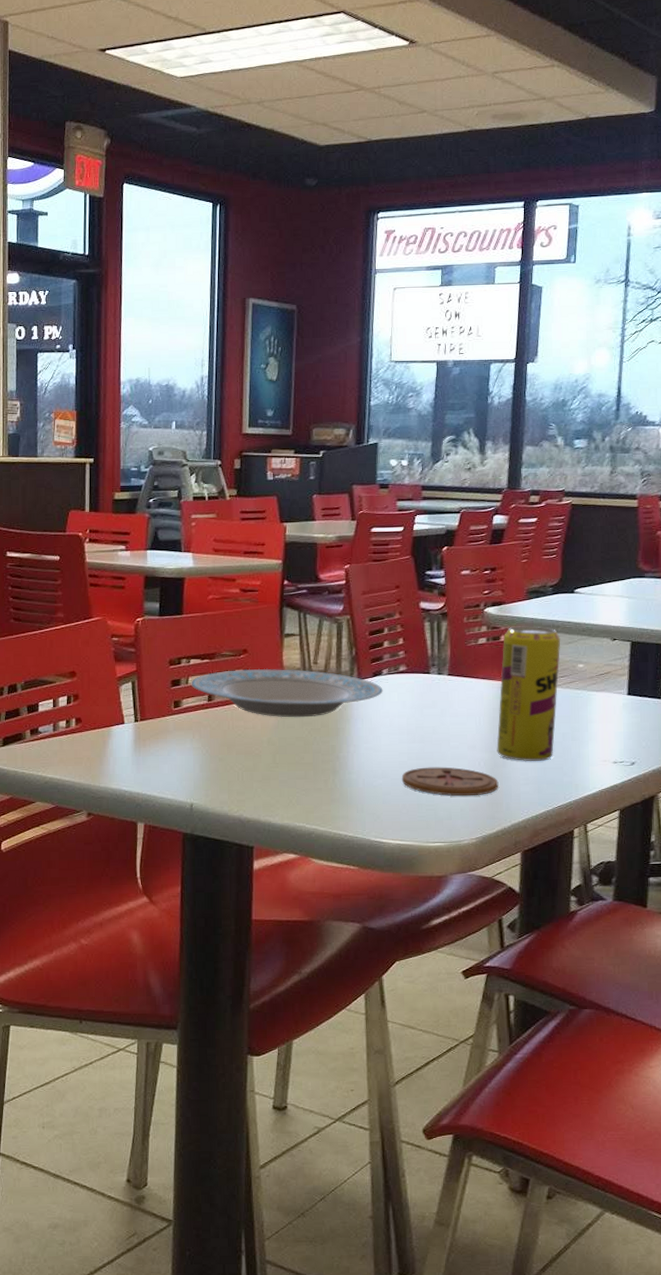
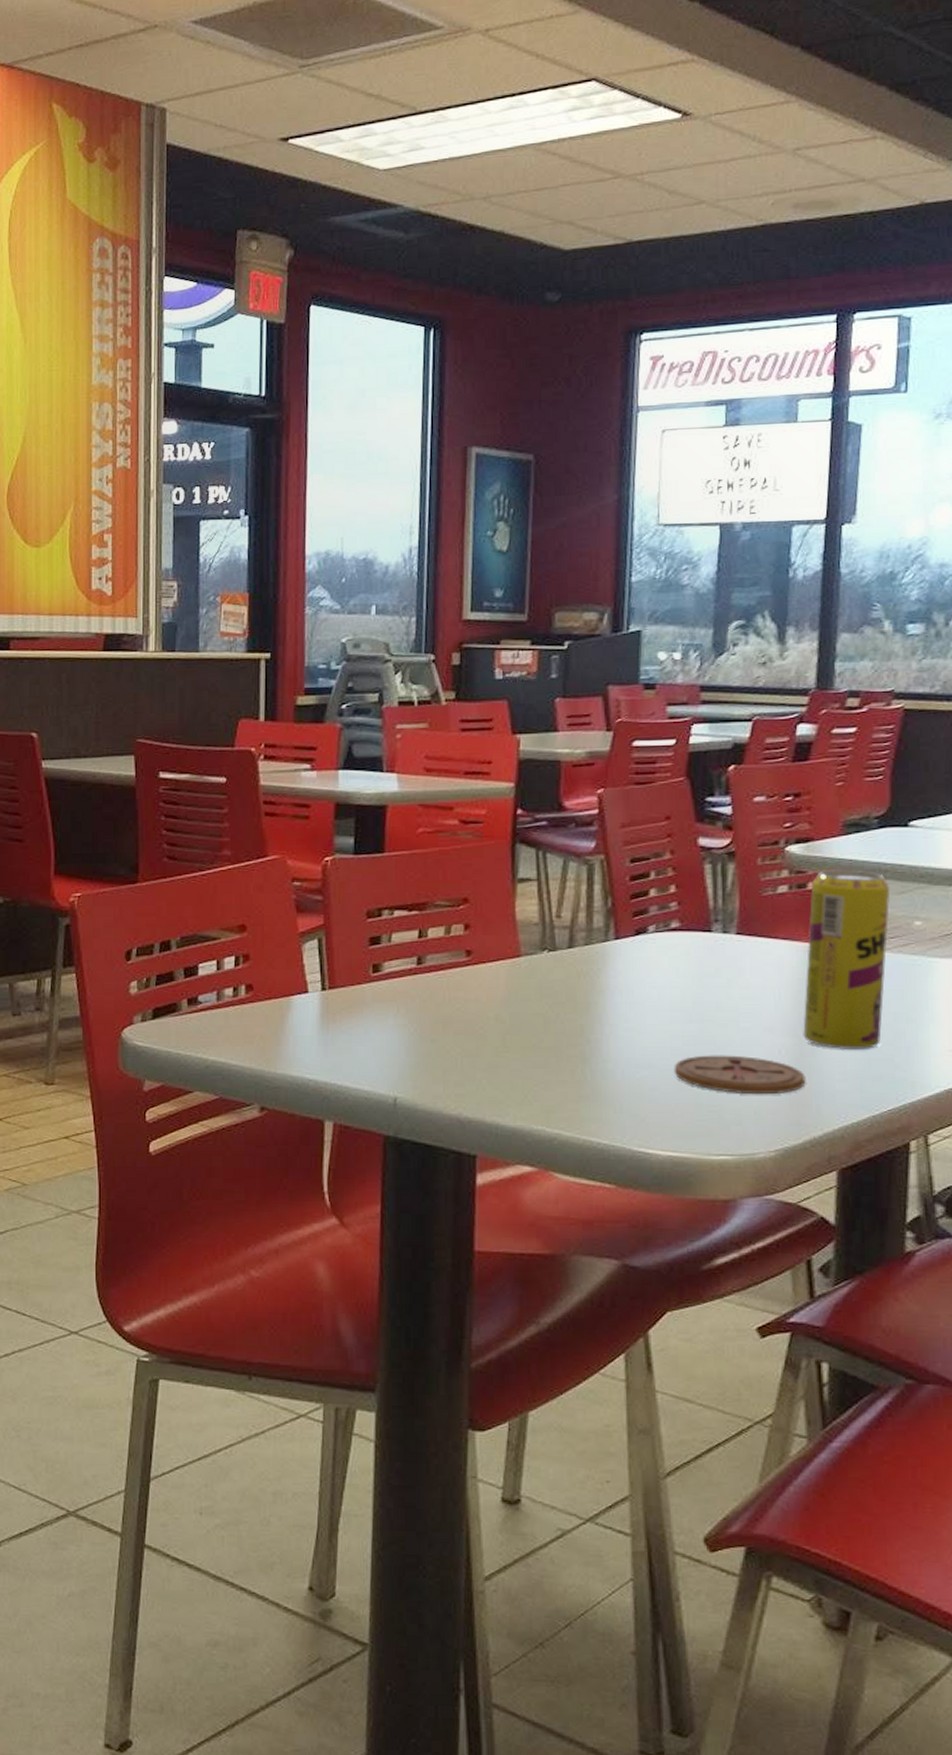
plate: present [191,668,383,718] -> none [394,923,649,988]

